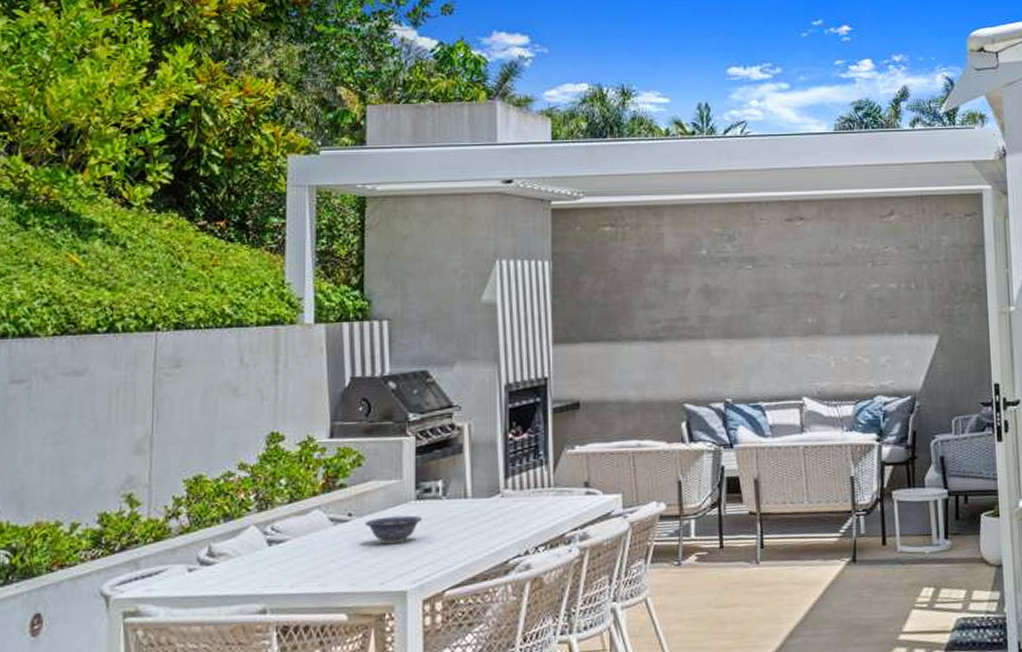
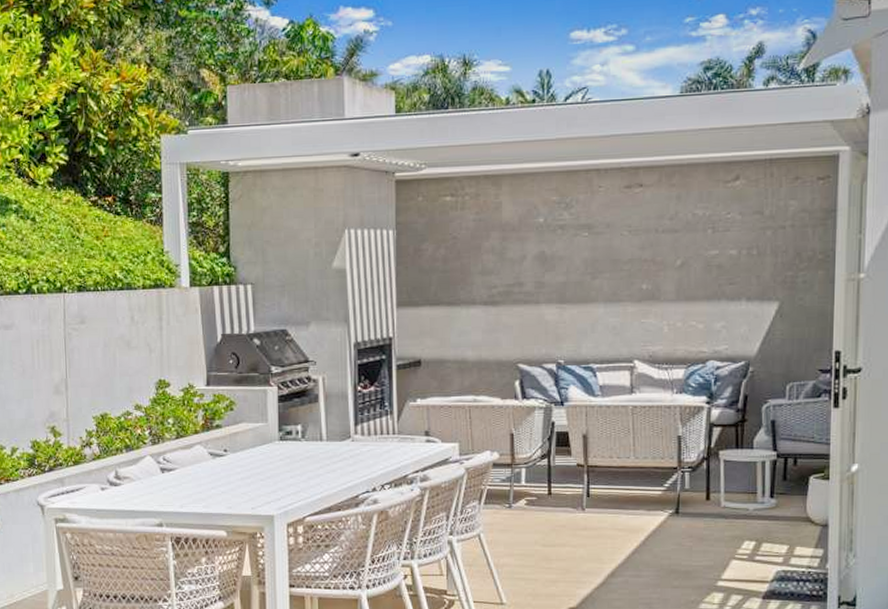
decorative bowl: present [364,515,422,545] -> none [237,453,285,477]

